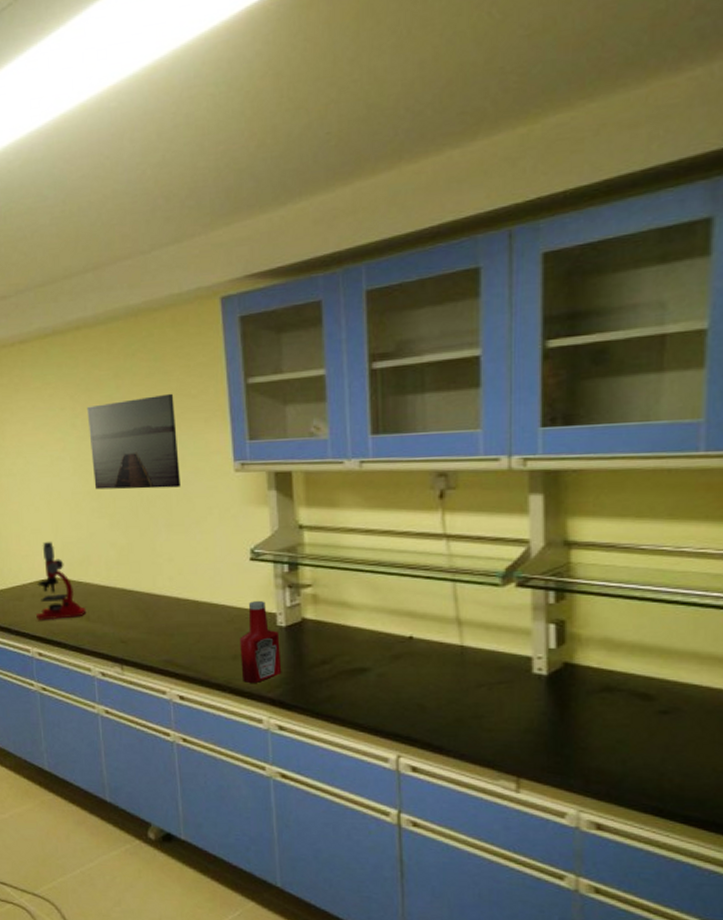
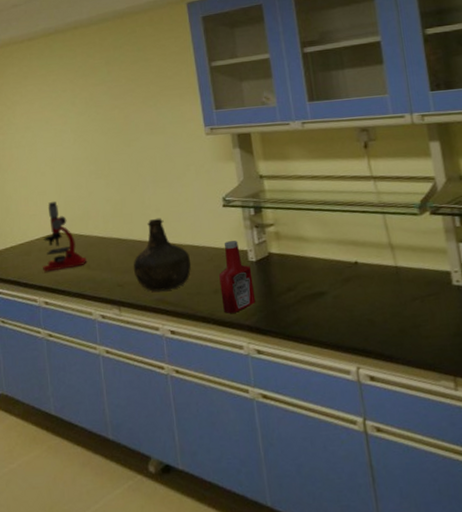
wall art: present [86,393,182,490] -> none [84,75,164,155]
bottle: none [139,568,207,651] -> present [133,218,191,292]

